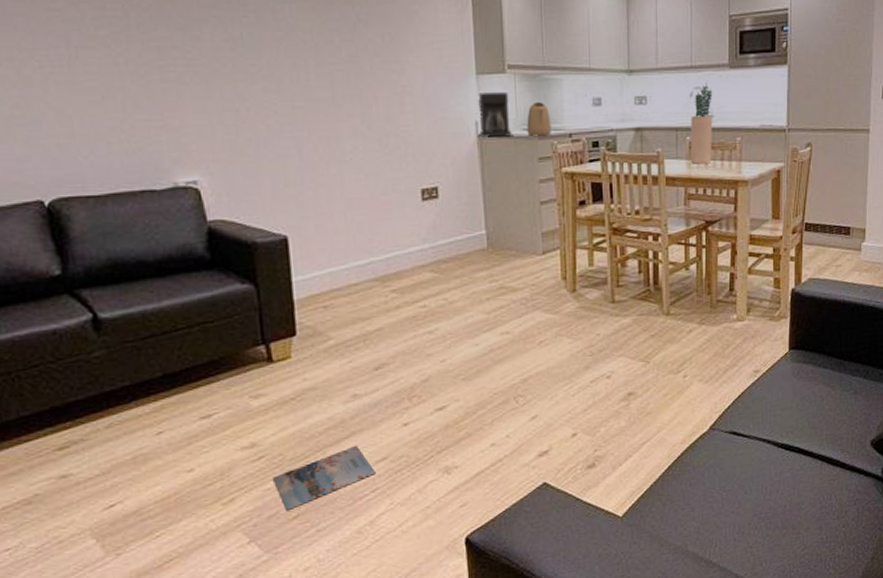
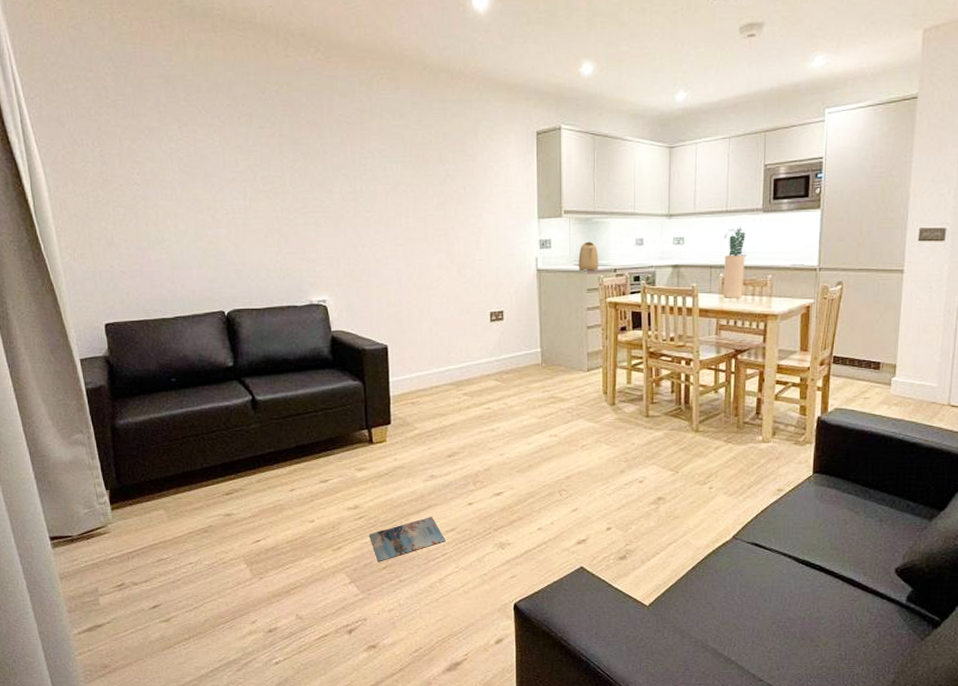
coffee maker: present [478,92,512,137] -> none [539,233,566,271]

